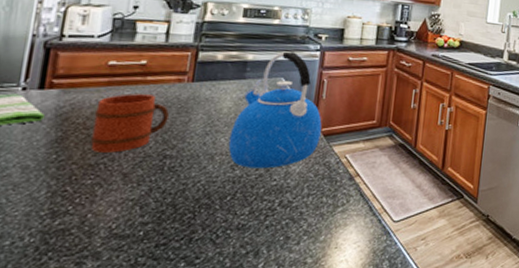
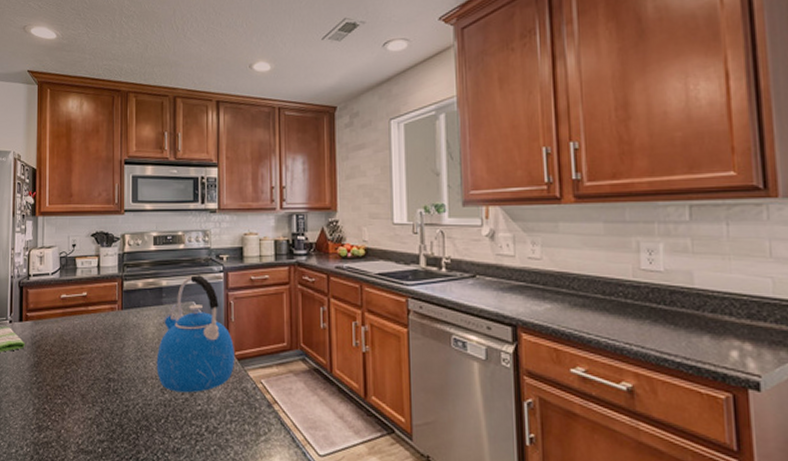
mug: present [90,94,169,153] -> none [56,323,108,376]

